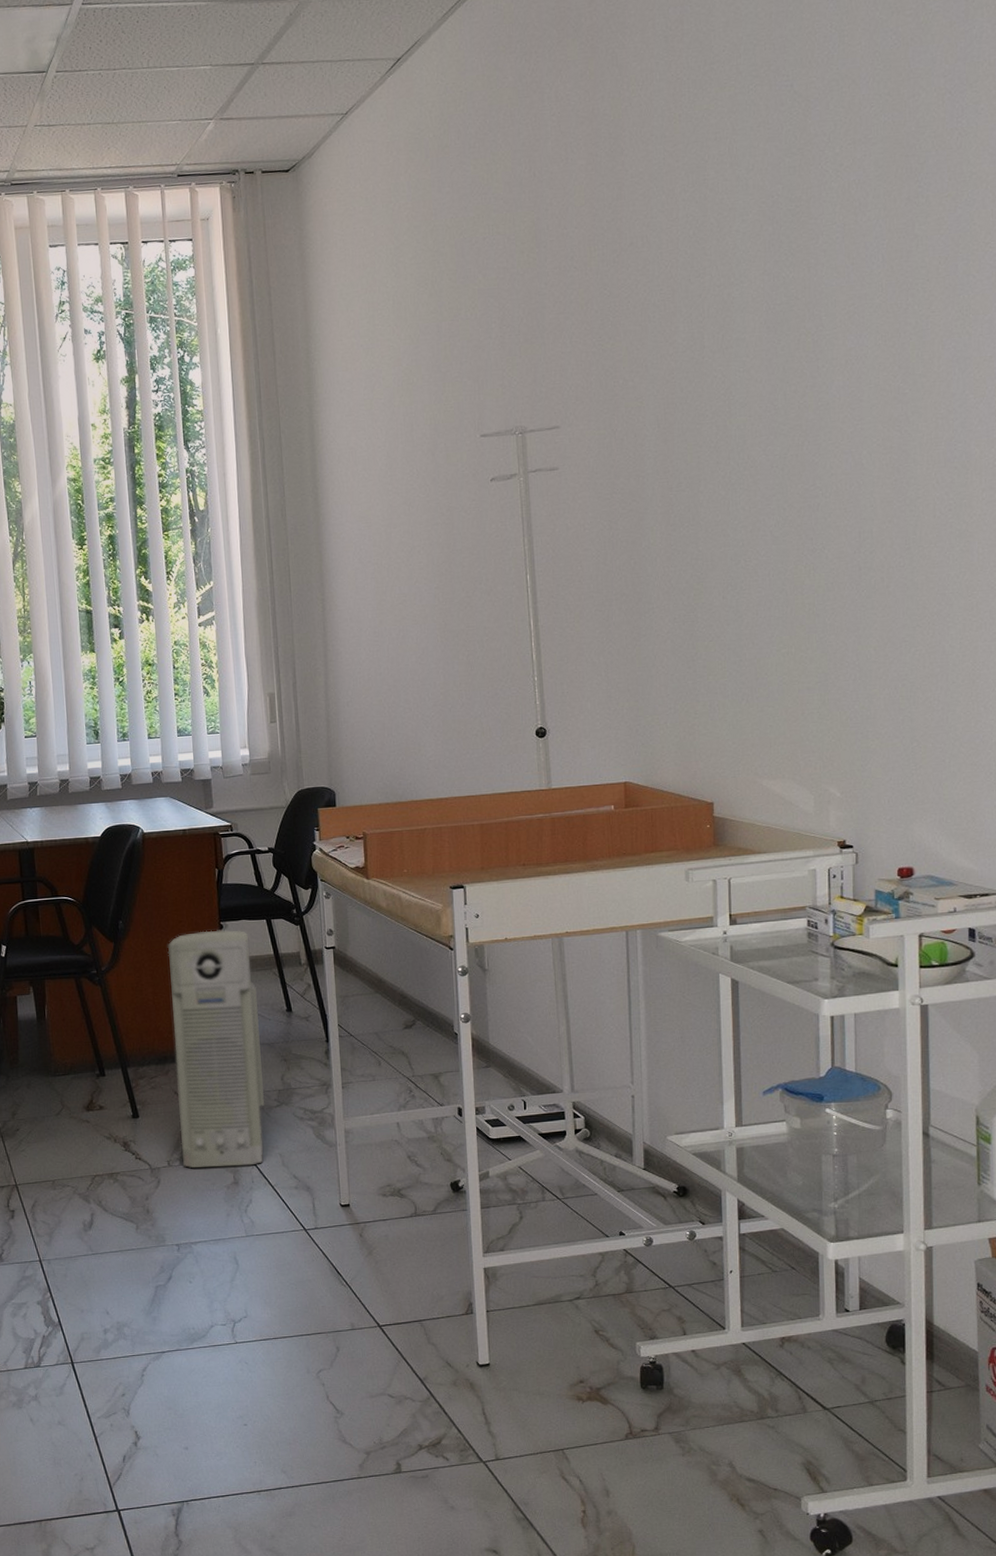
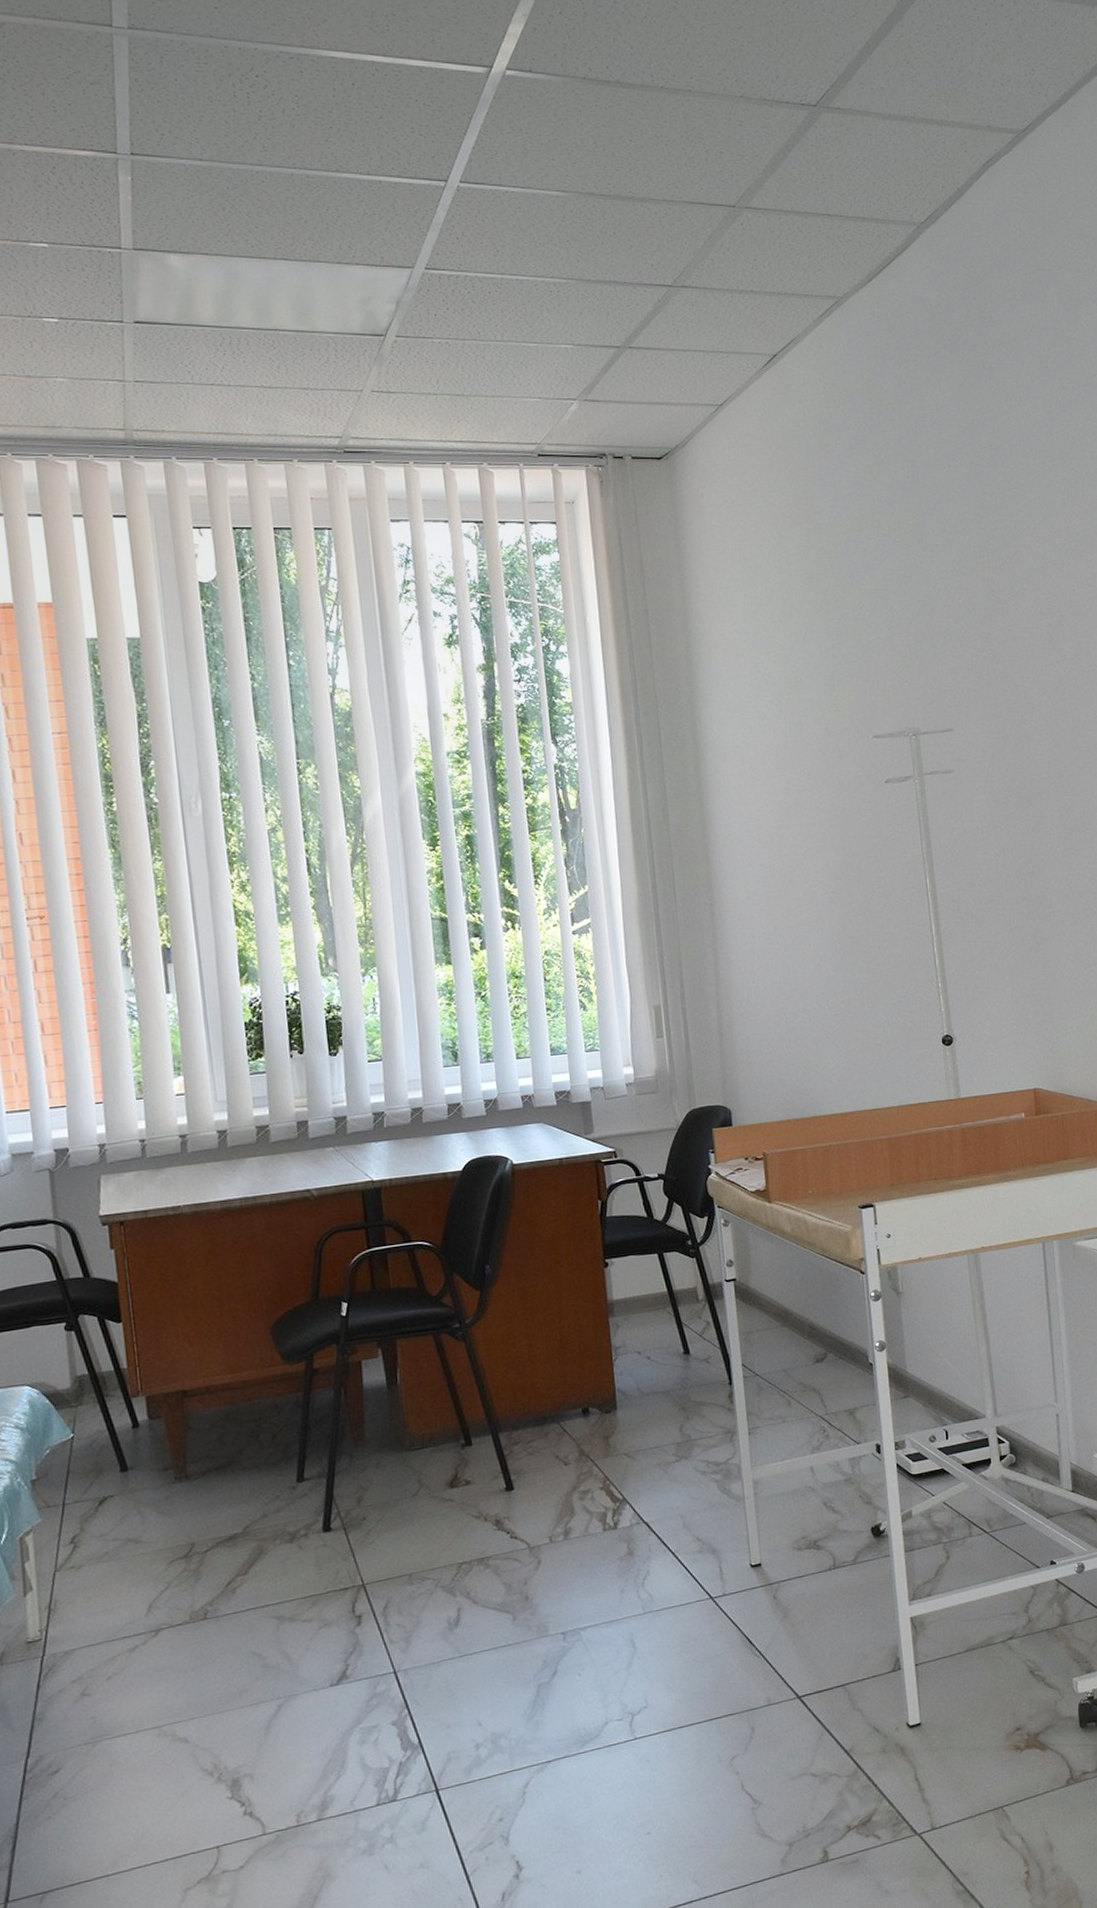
air purifier: present [167,930,264,1168] -> none [543,1267,662,1542]

